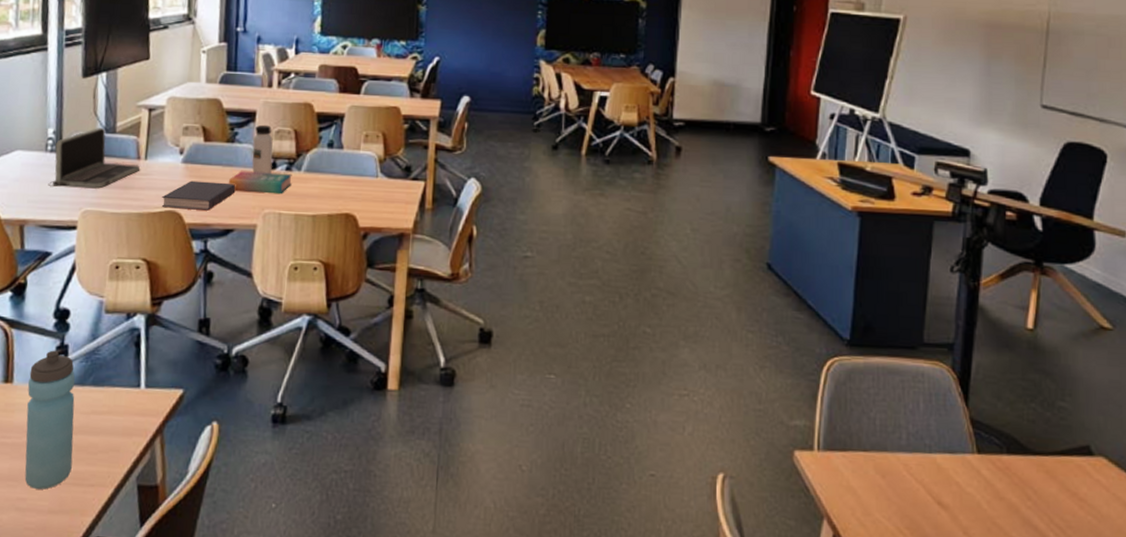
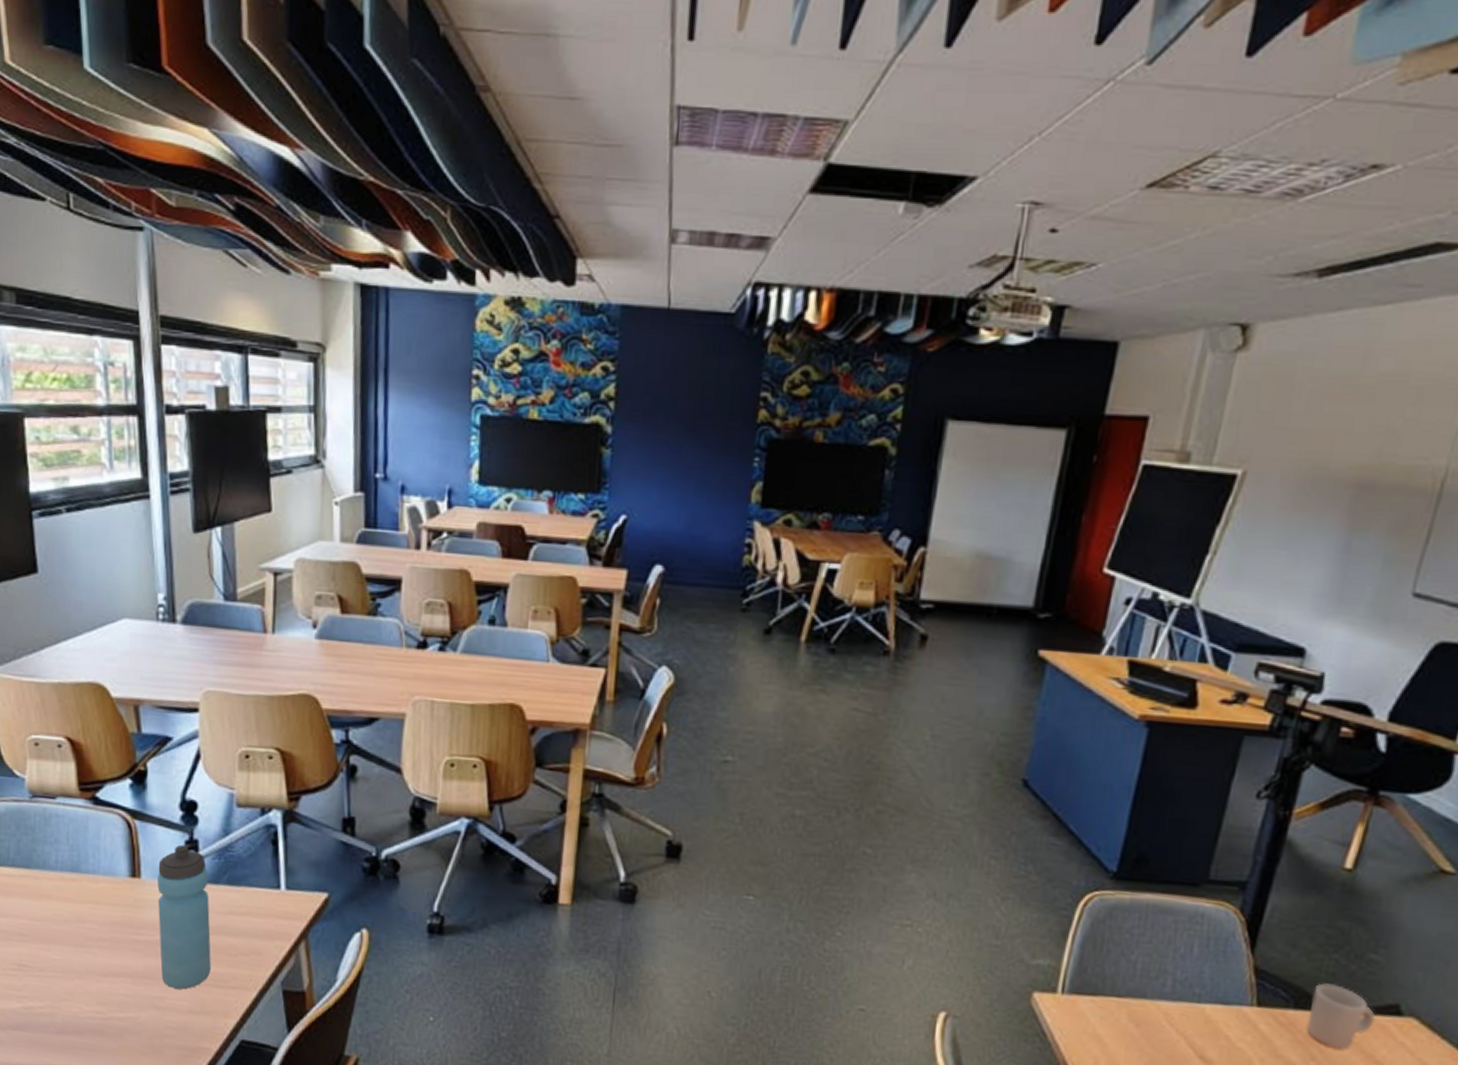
laptop: present [48,128,140,189] -> none [162,594,267,666]
book: present [161,180,236,211] -> none [294,659,380,695]
book: present [228,171,292,195] -> none [370,649,446,679]
water bottle: present [252,124,273,174] -> none [398,594,423,654]
mug: none [1019,430,1073,490] -> present [1306,983,1376,1050]

